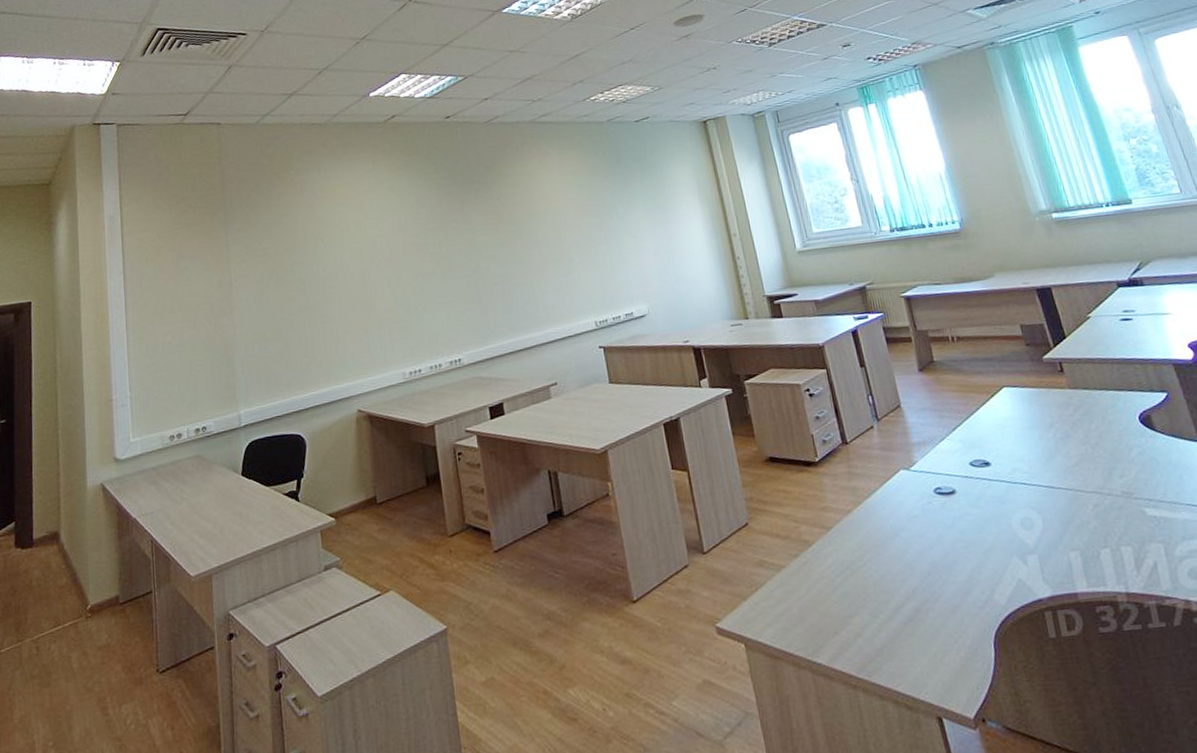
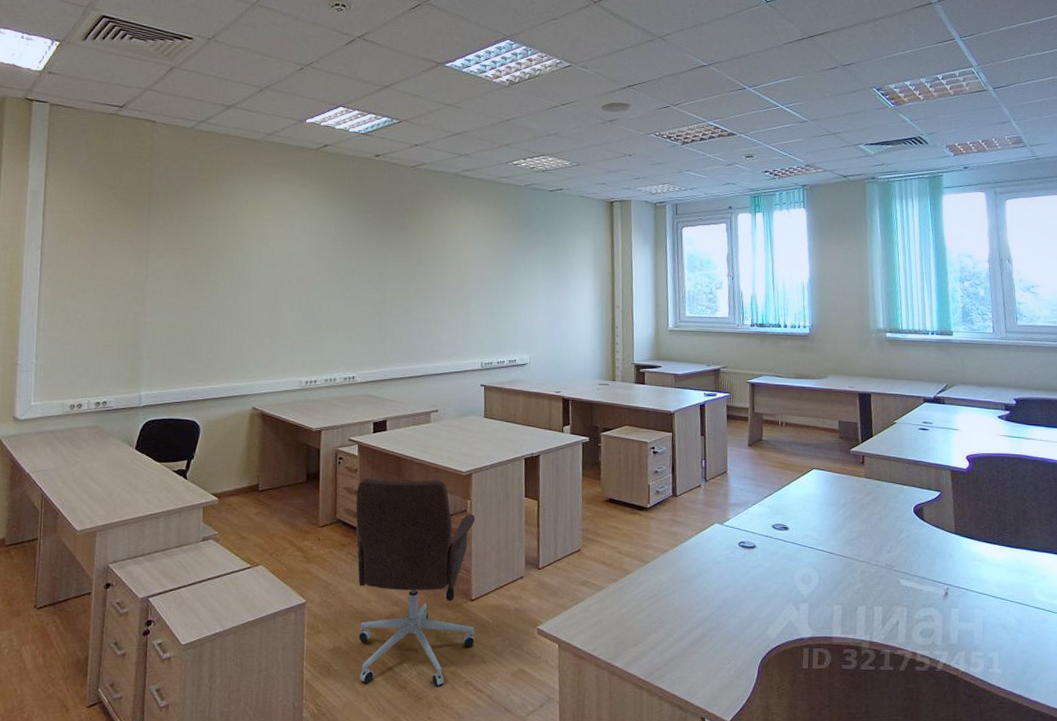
office chair: none [483,463,646,721] -> present [355,478,475,687]

